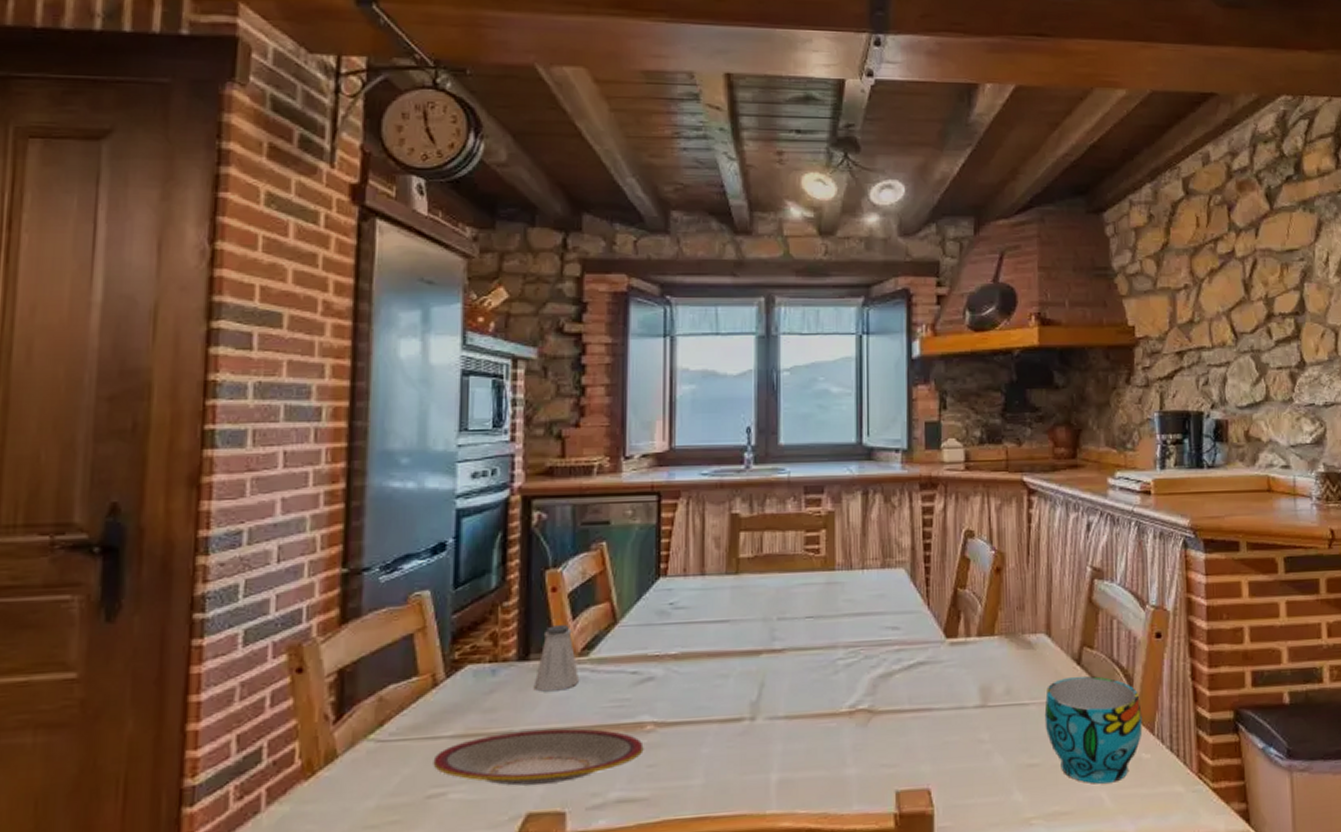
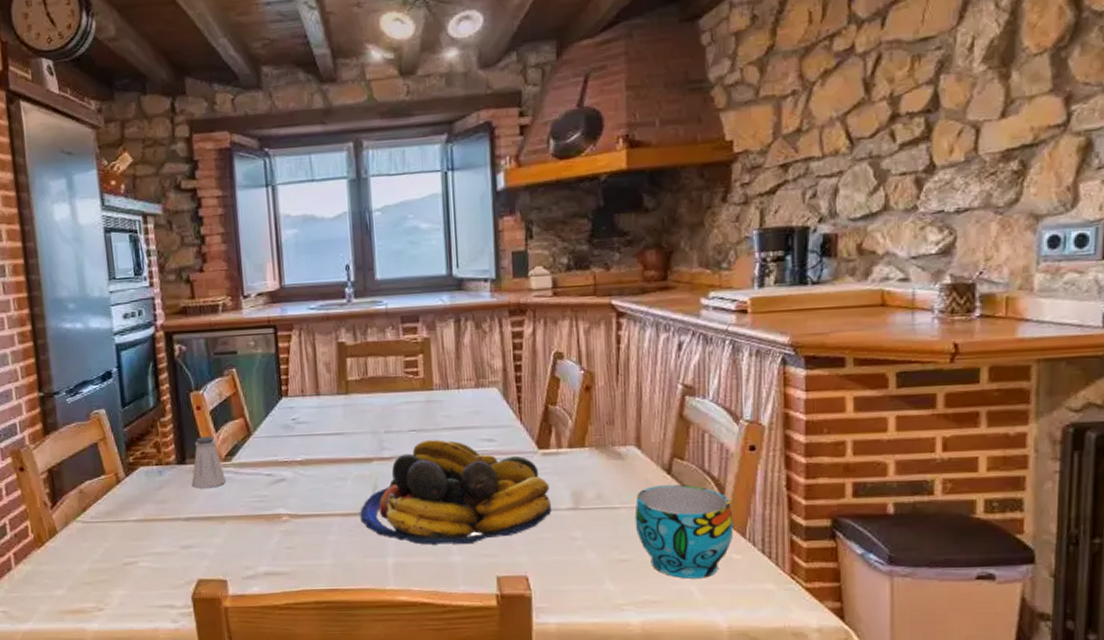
plate: present [433,728,644,786] -> none [124,517,282,559]
fruit bowl: none [742,627,959,755] -> present [360,439,552,545]

